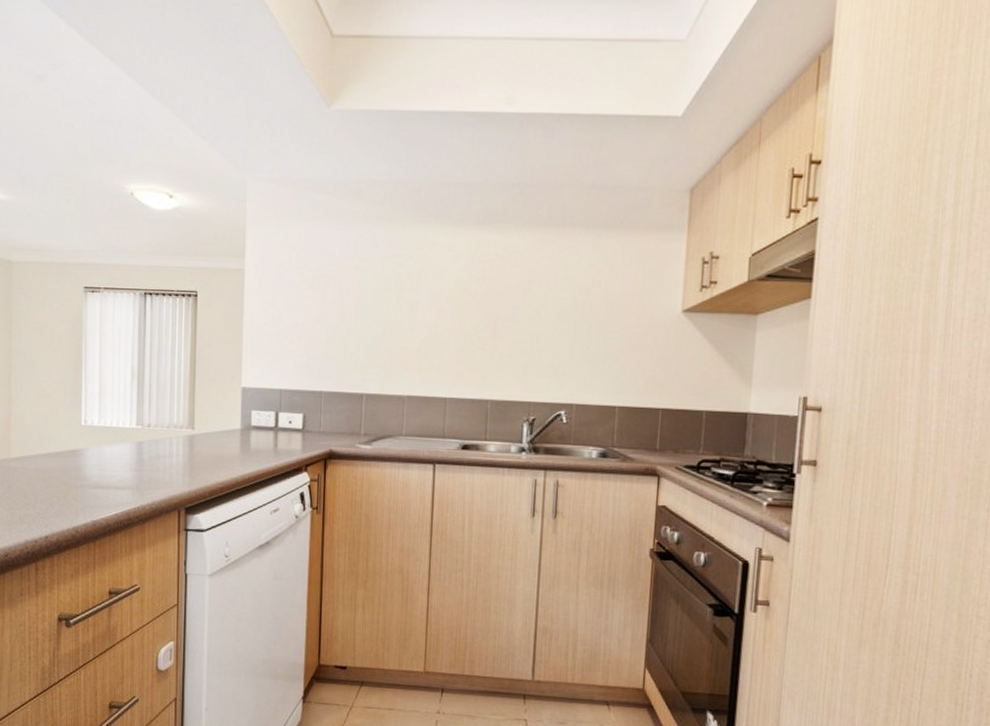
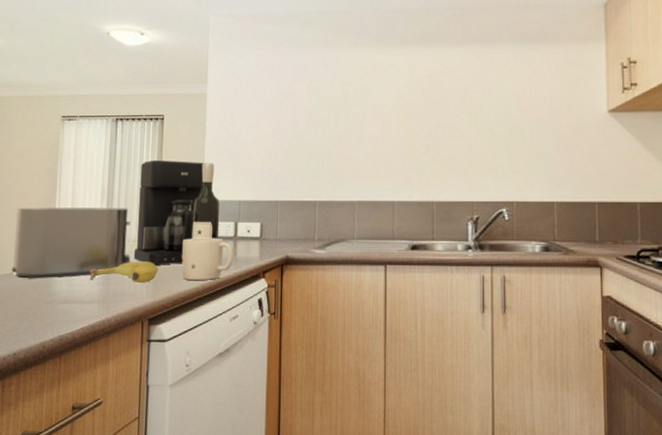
toaster: none [38,385,165,462] -> present [12,207,131,279]
fruit: none [121,448,195,471] -> present [89,261,158,283]
coffee maker: none [169,341,242,454] -> present [134,161,204,265]
mug: none [219,426,274,471] -> present [182,238,233,280]
bottle: none [229,347,260,430] -> present [192,163,220,240]

